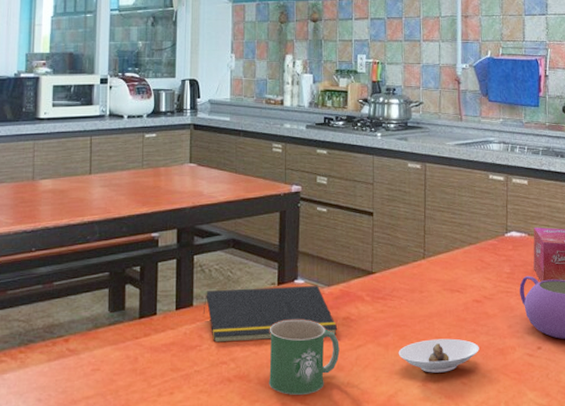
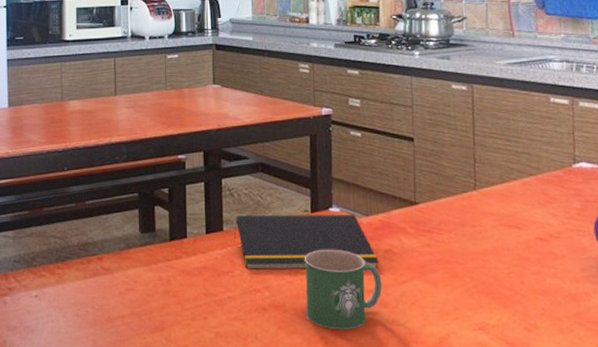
saucer: present [398,338,479,373] -> none [449,279,546,317]

